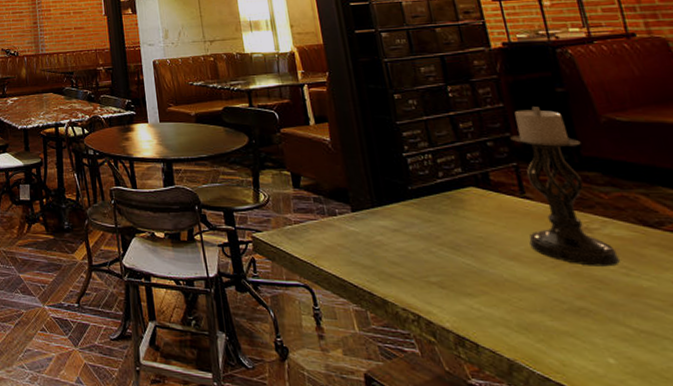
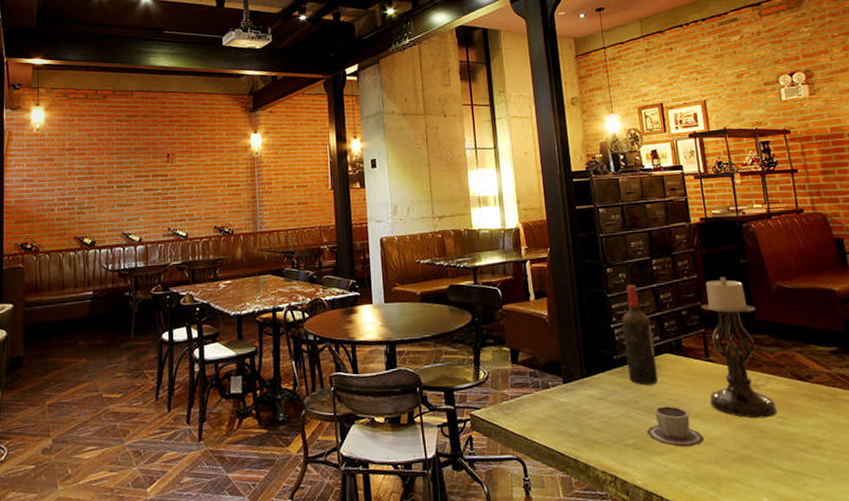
wine bottle: none [415,111,464,220] -> present [622,284,659,386]
cup: none [452,244,526,292] -> present [646,406,704,447]

